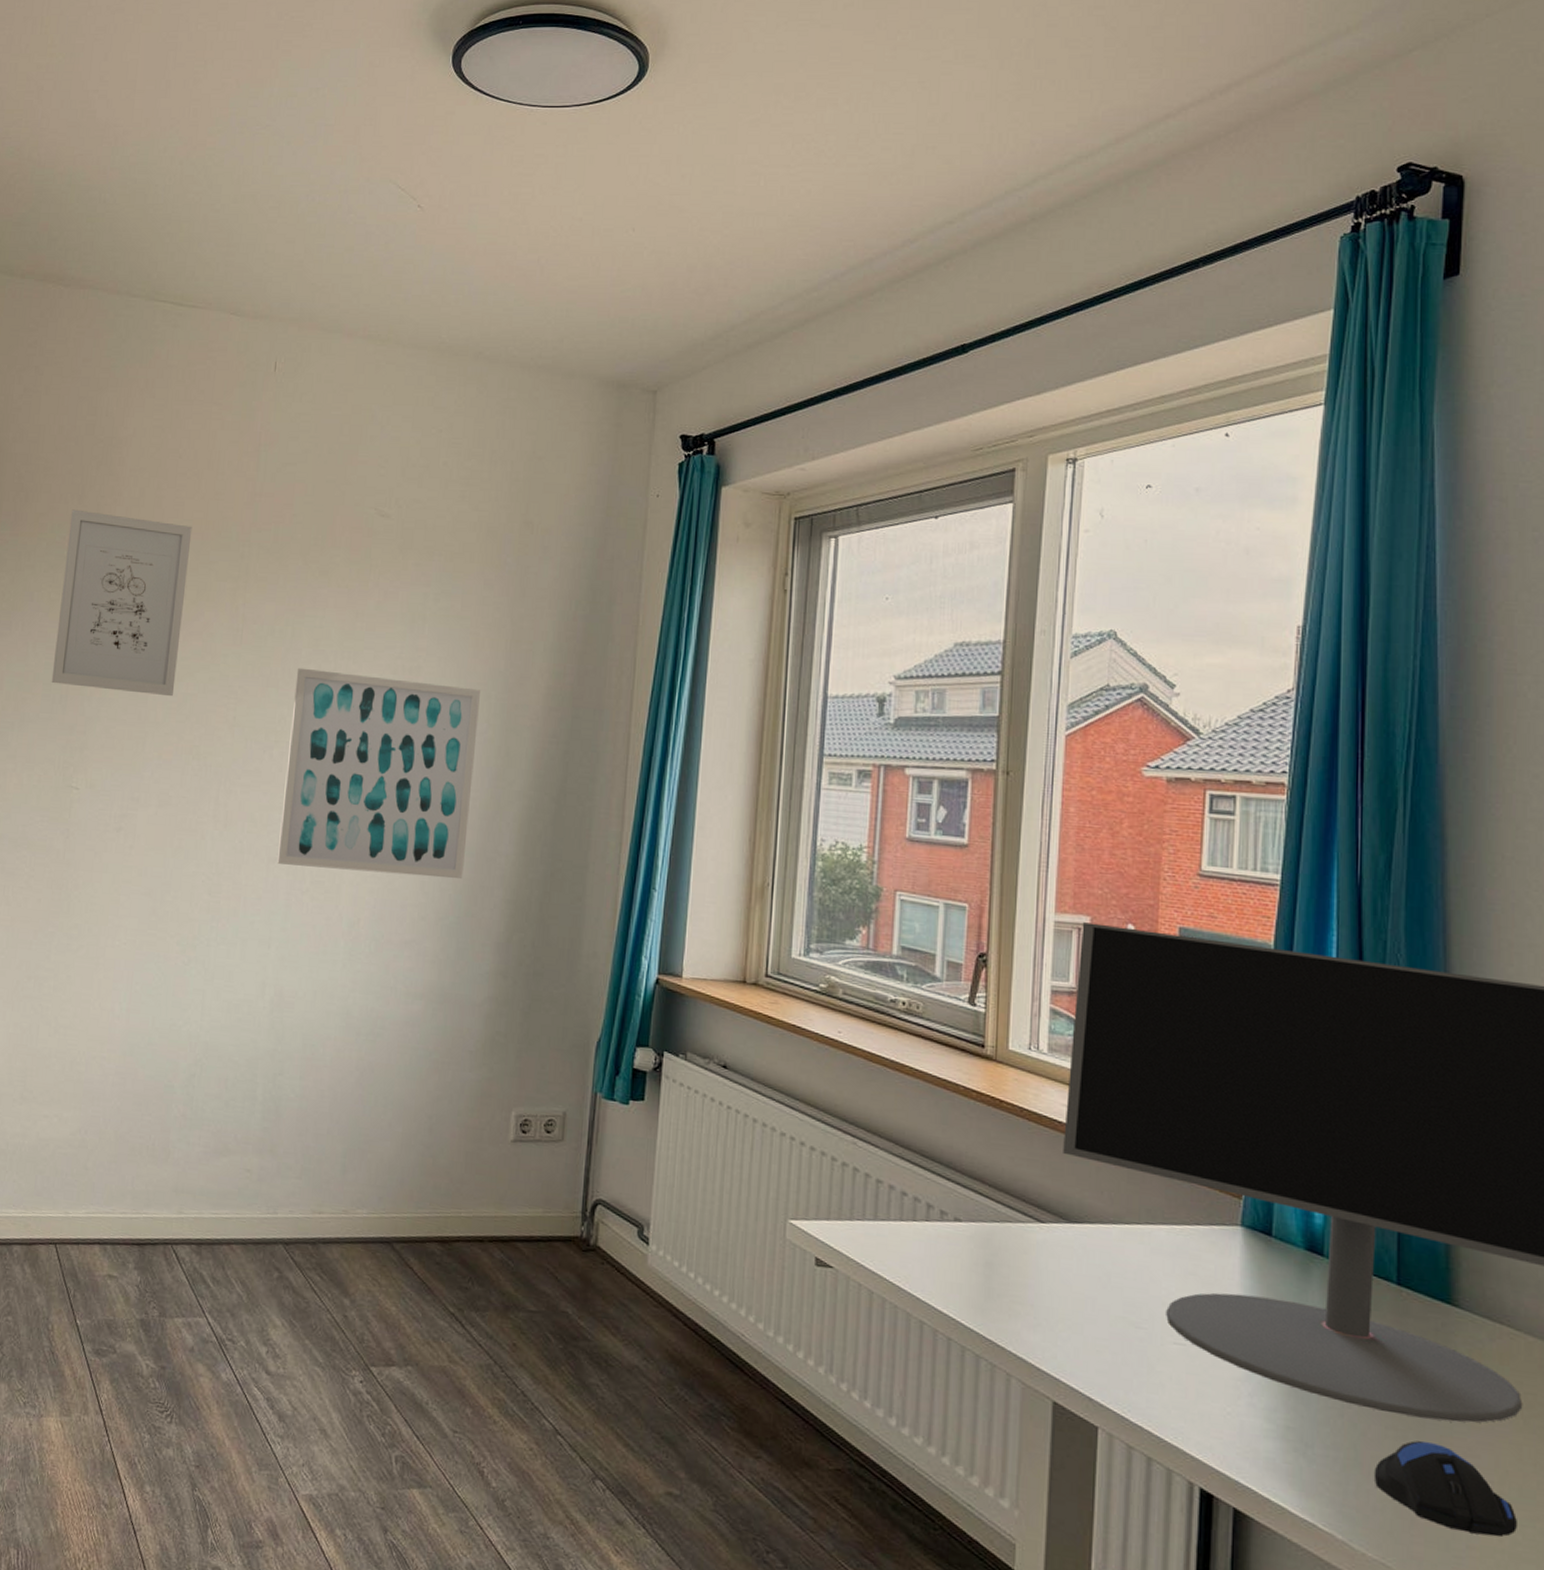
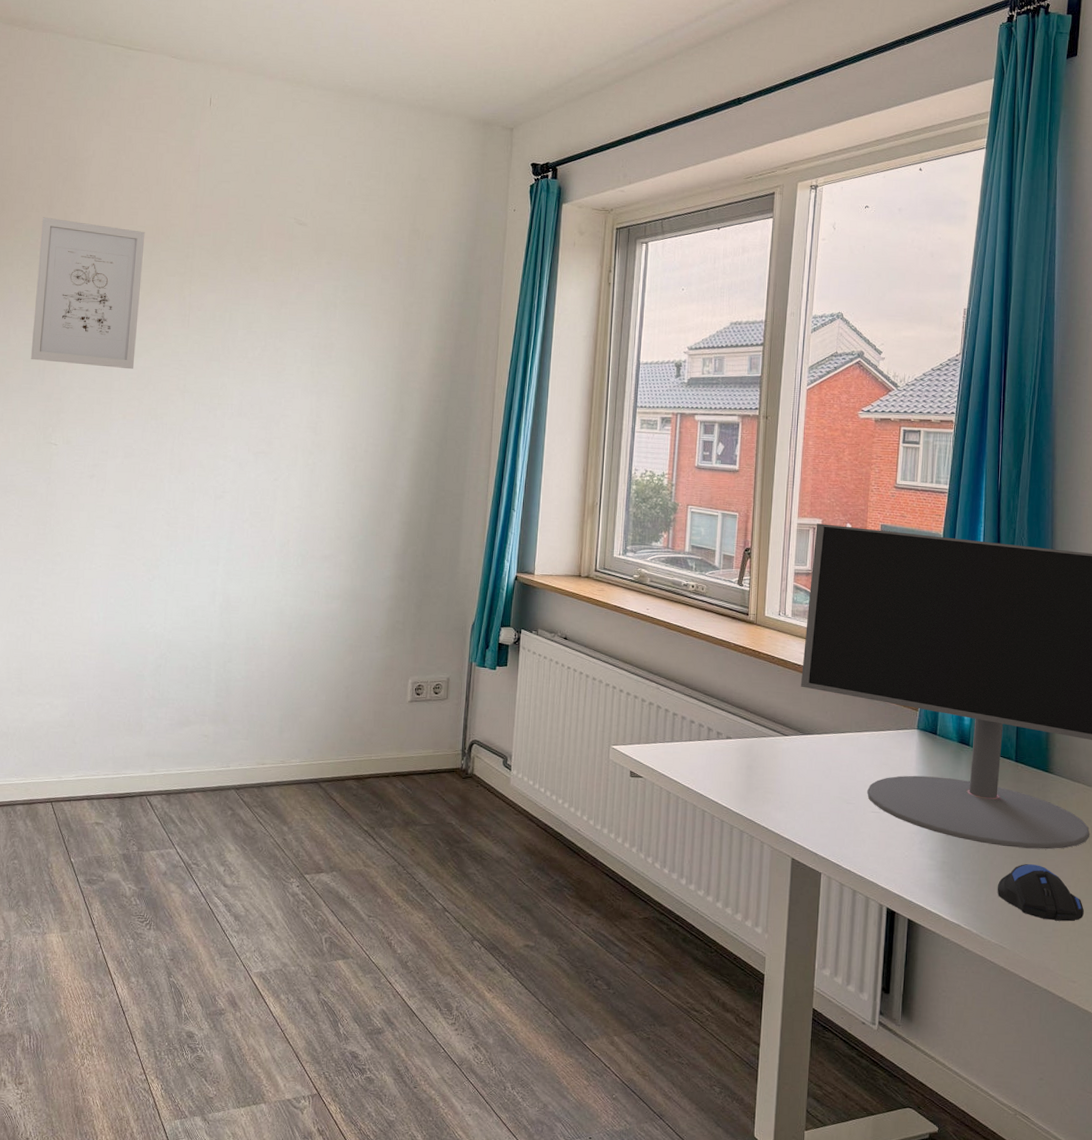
wall art: present [277,667,481,880] -> none [223,345,381,507]

